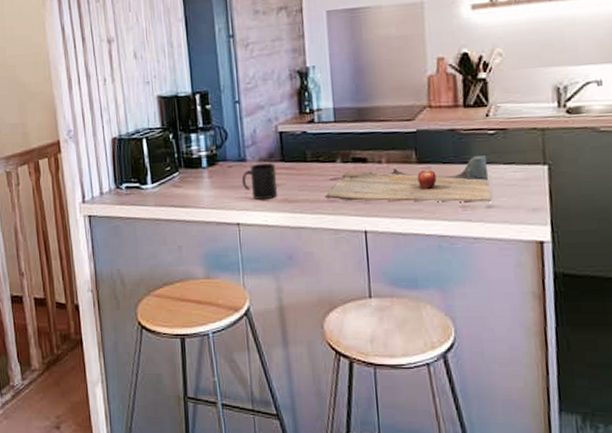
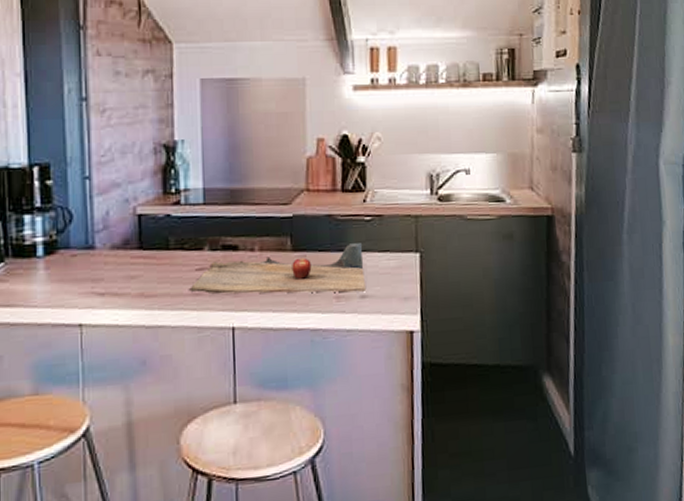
mug: present [241,162,278,199] -> none [87,250,133,295]

